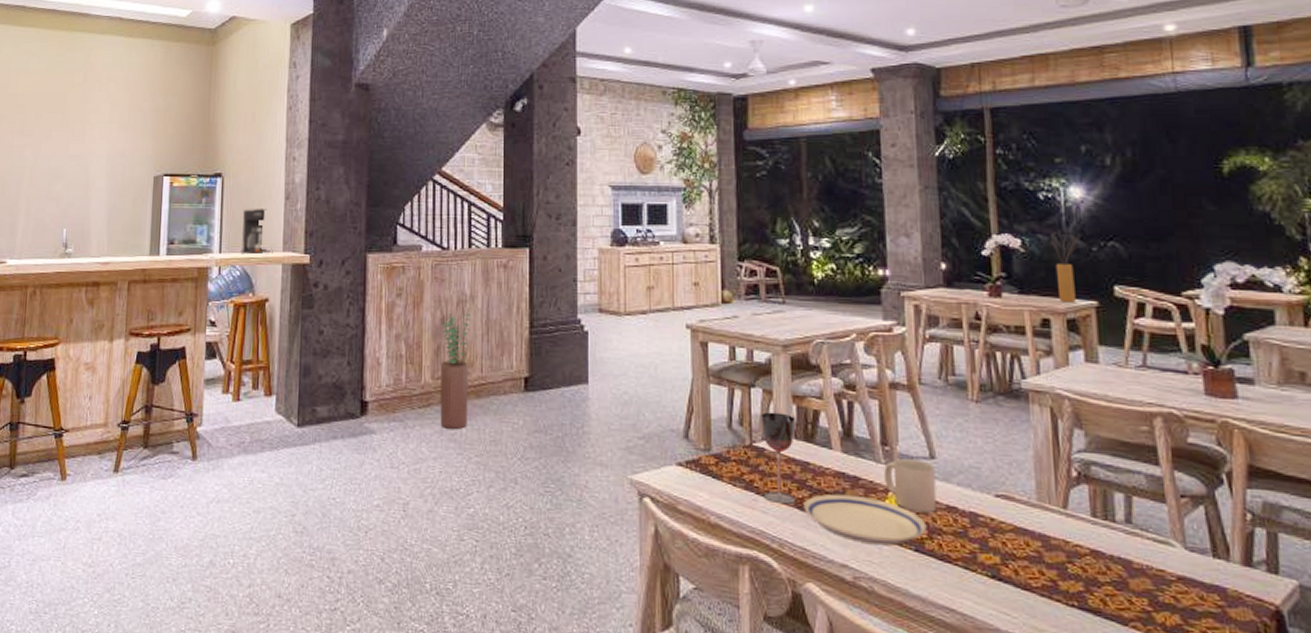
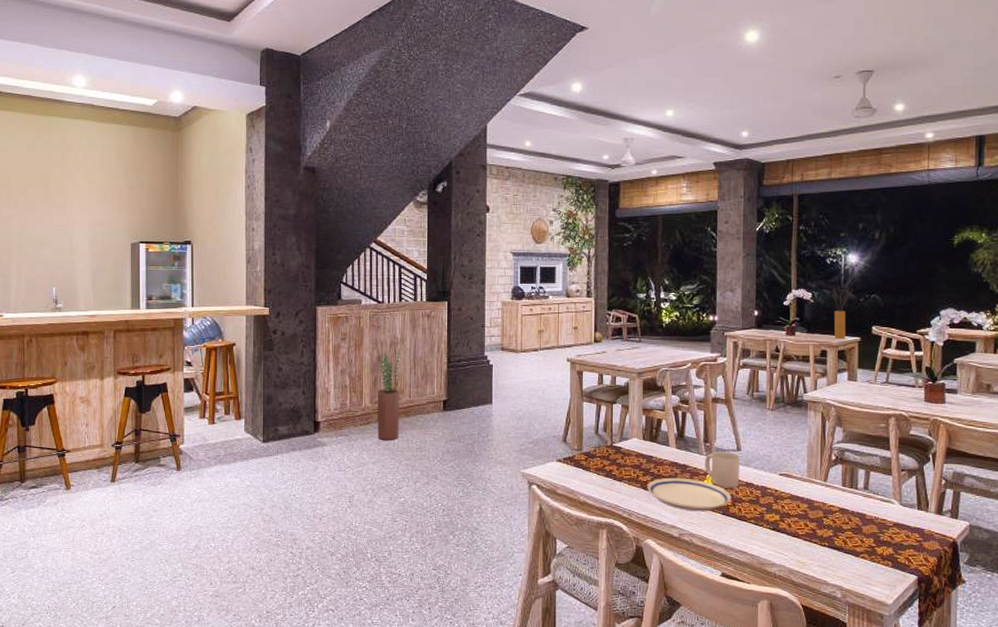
coffee maker: present [240,209,273,255] -> none [210,270,238,308]
wineglass: present [761,412,795,505] -> none [619,421,644,486]

